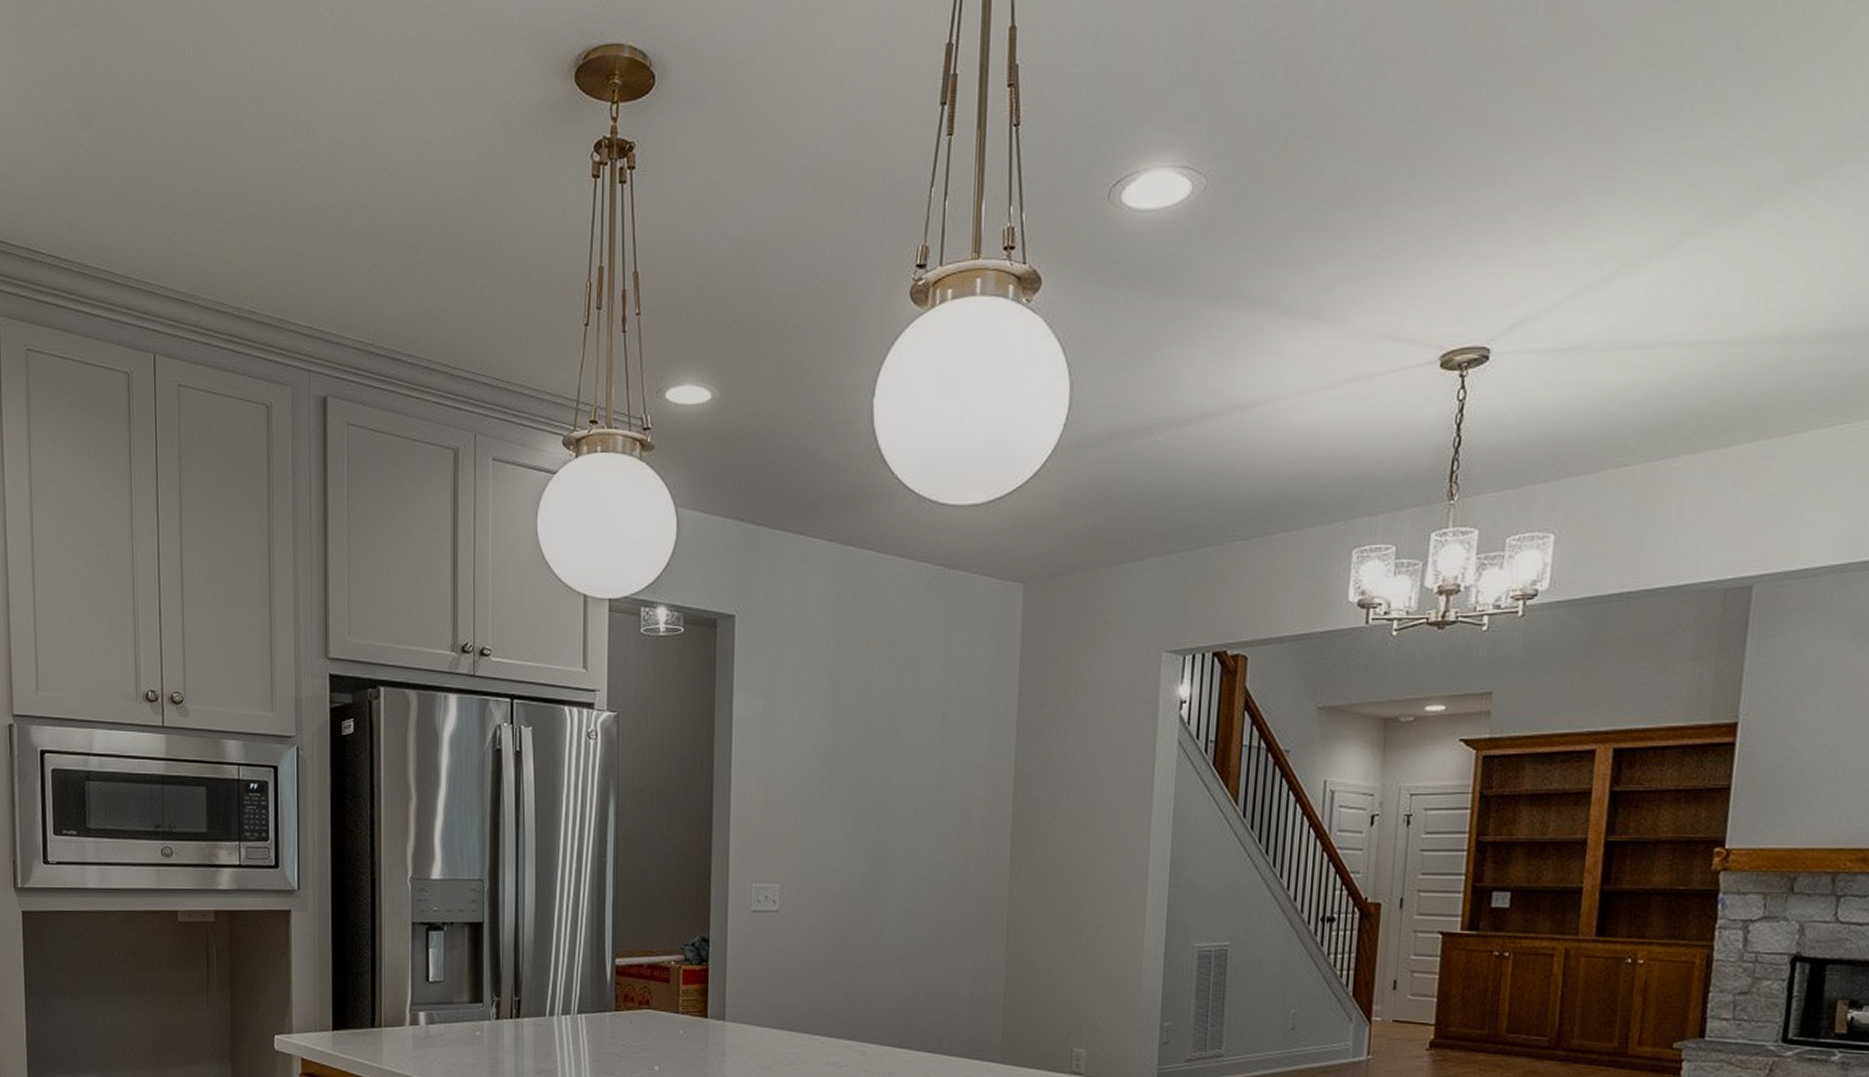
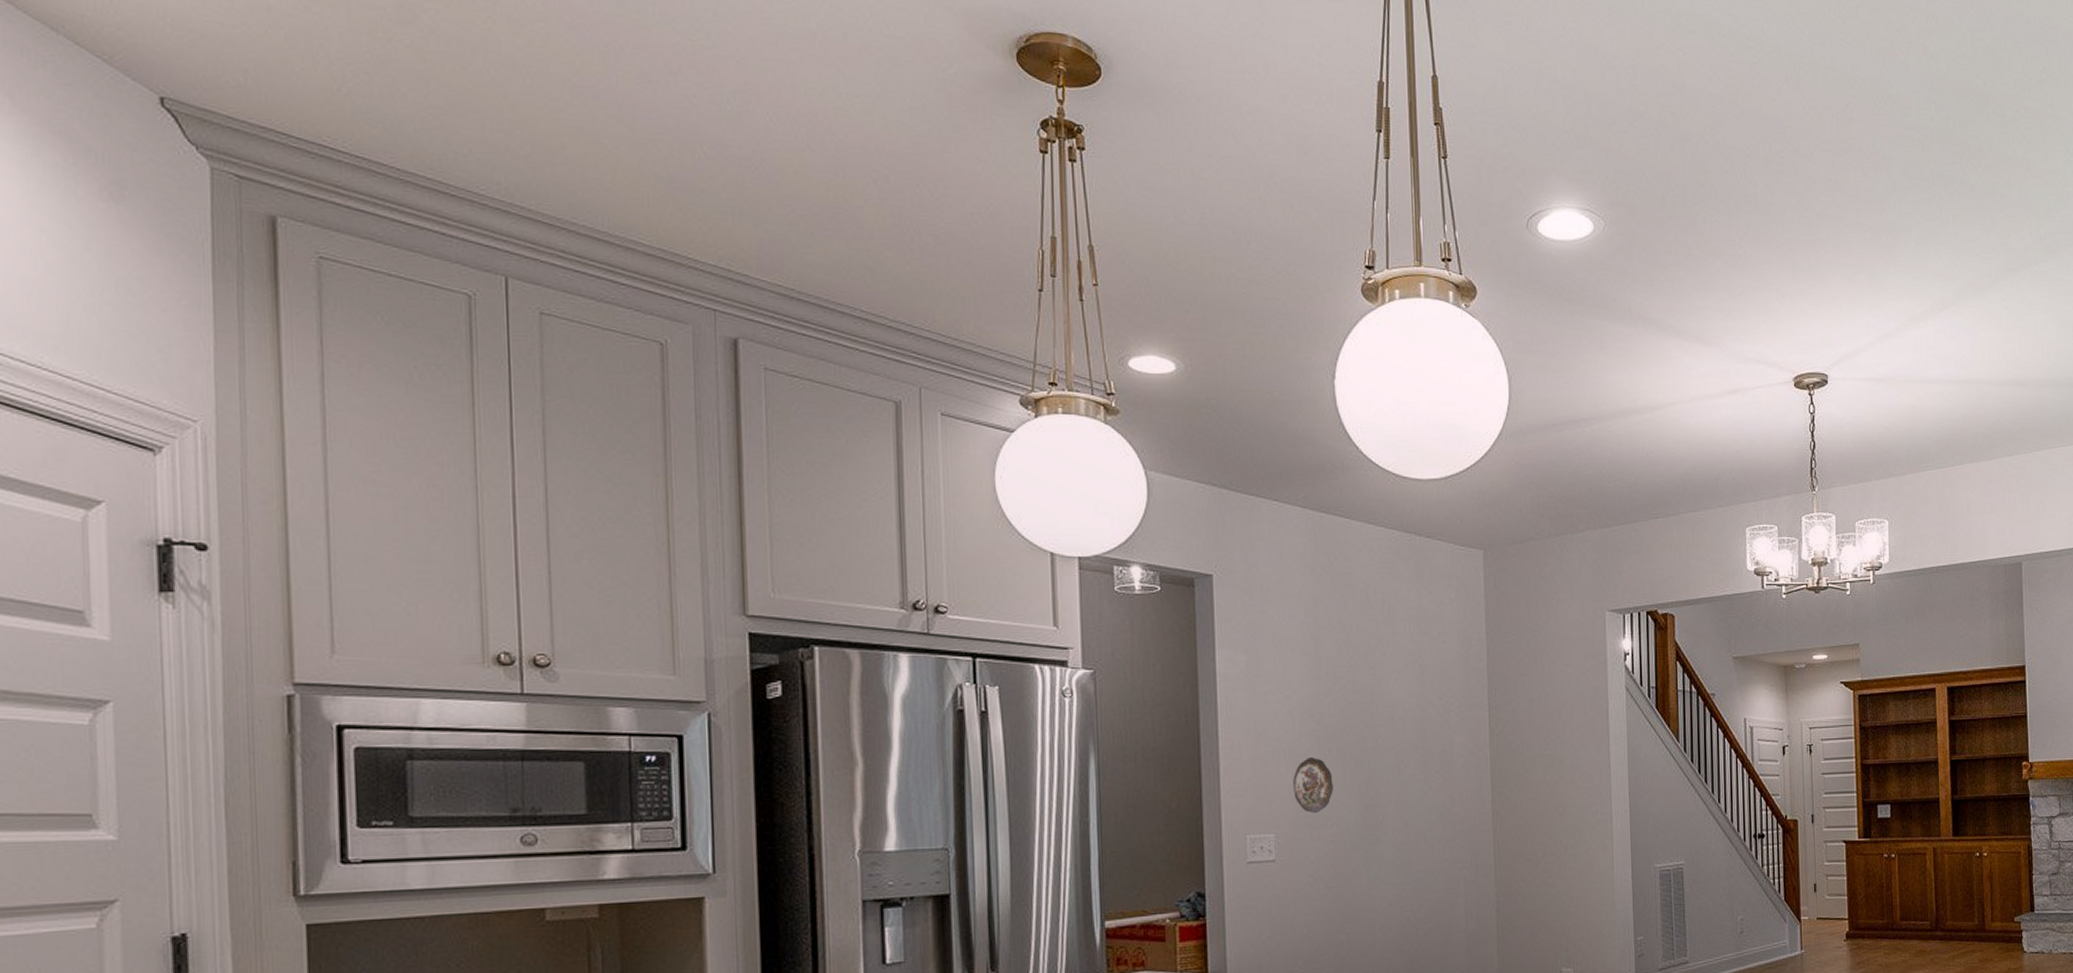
decorative plate: none [801,807,842,866] -> present [1293,757,1333,814]

